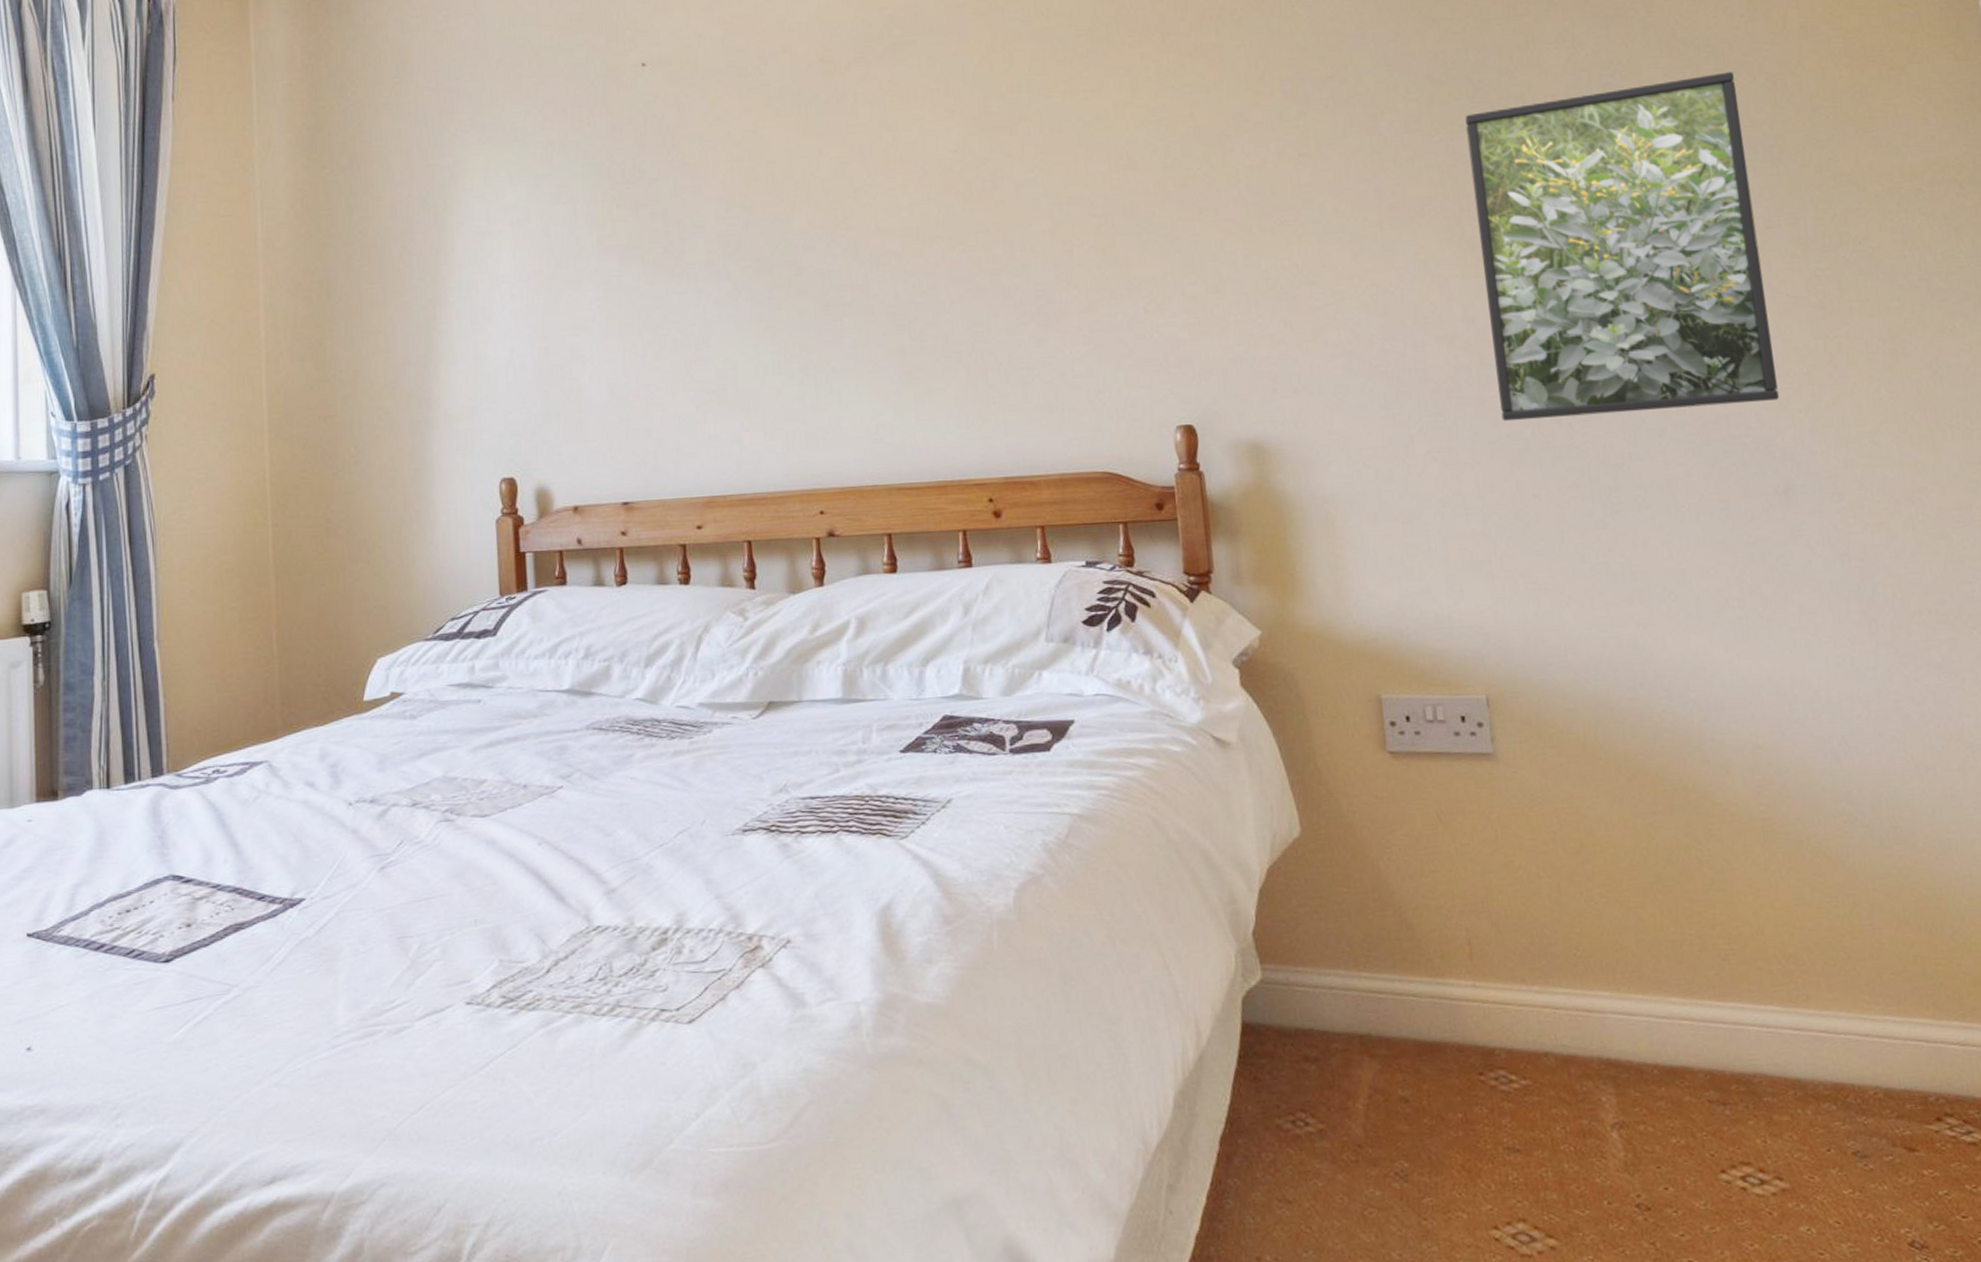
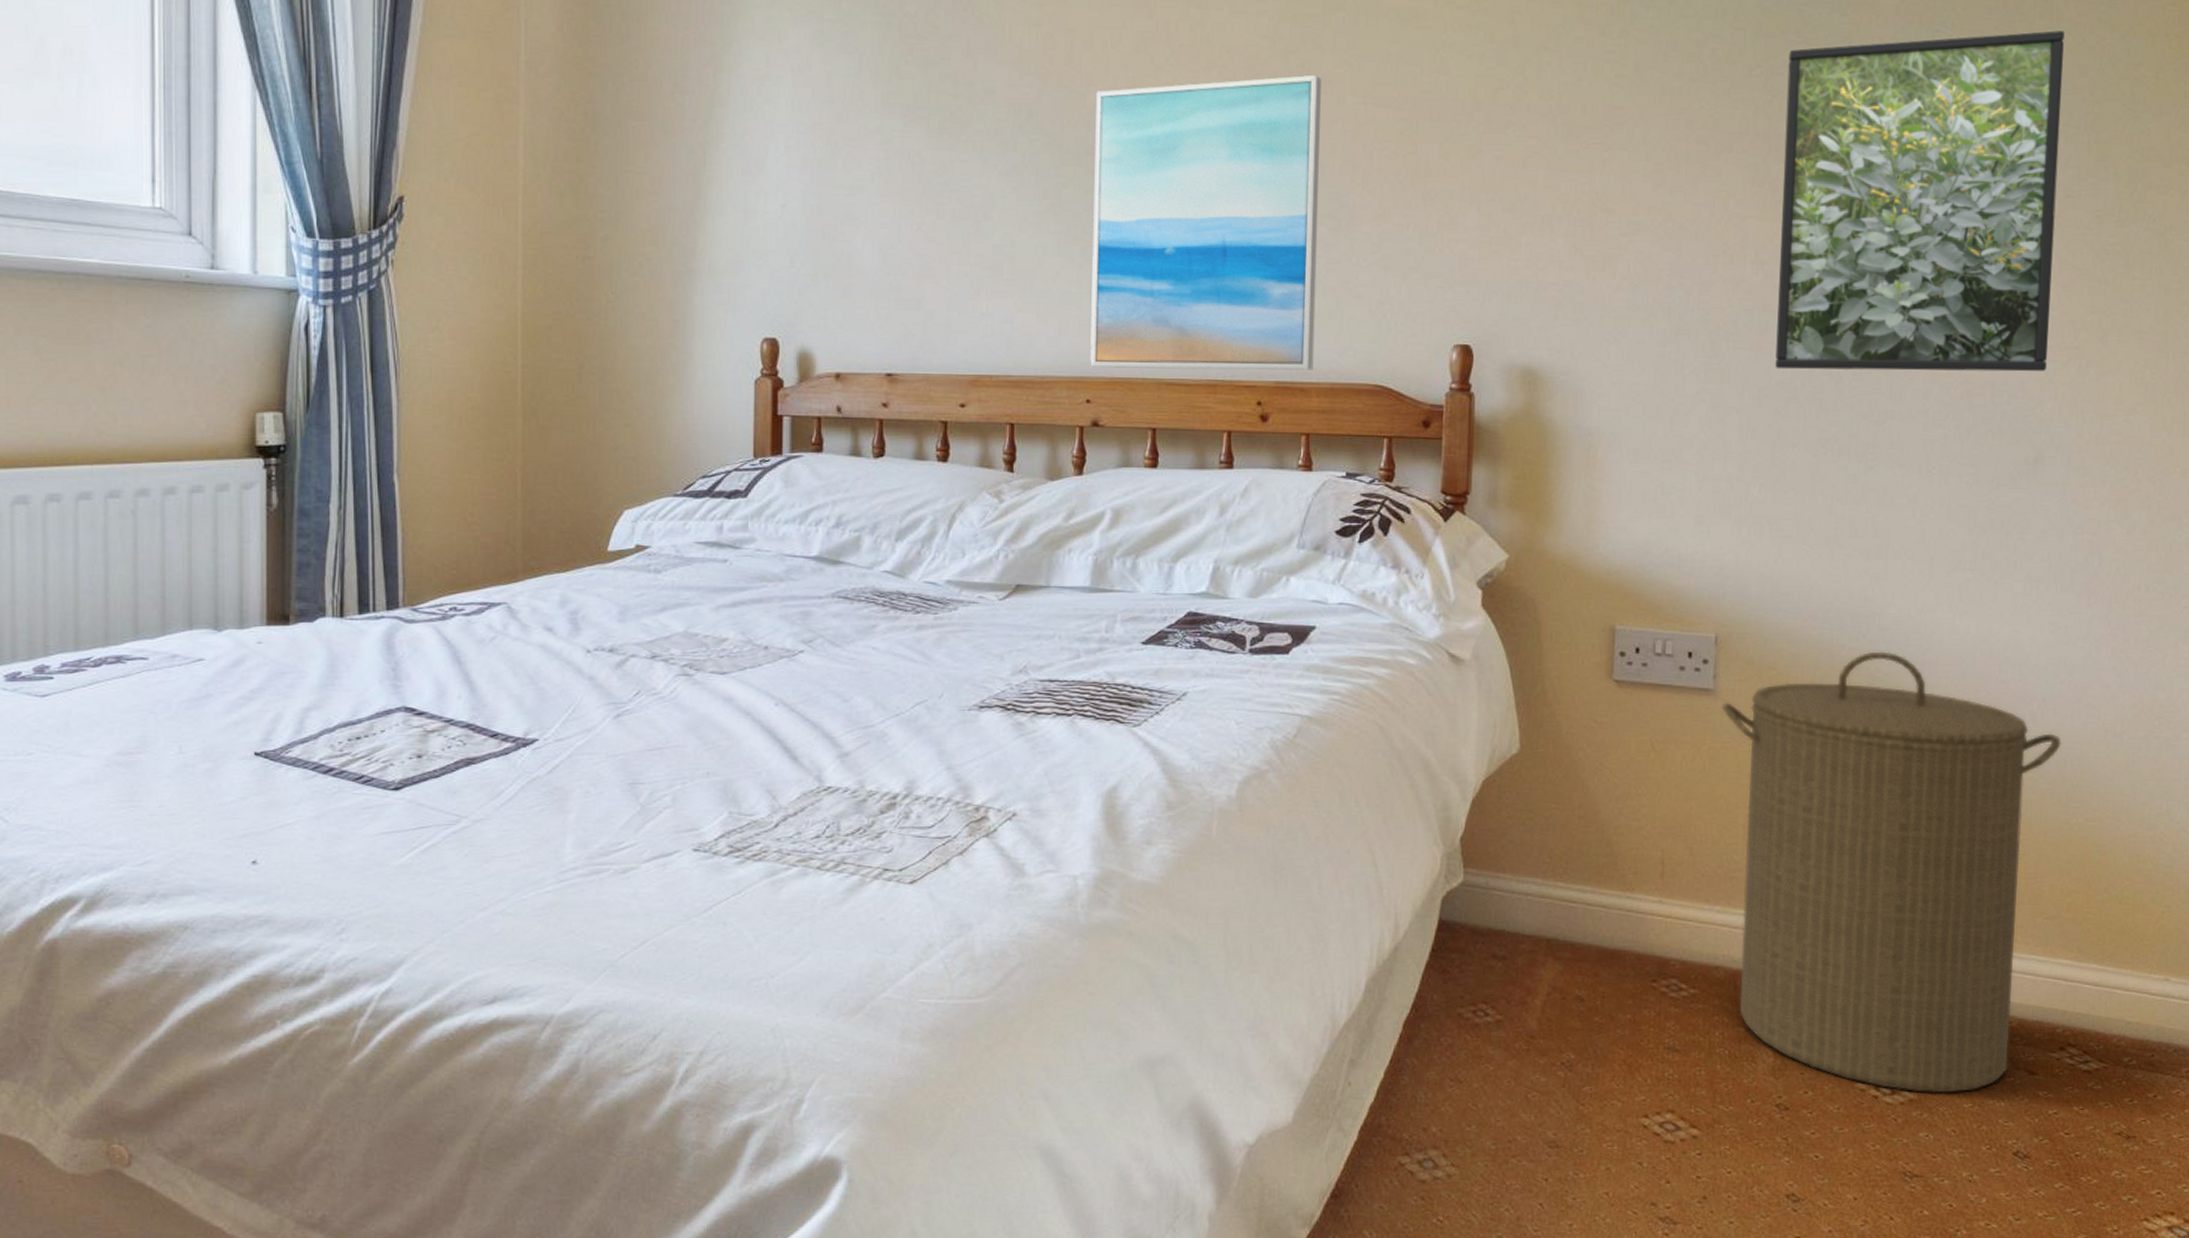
wall art: none [800,181,1040,479] -> present [1090,74,1321,370]
laundry hamper: none [1504,699,1884,1181] -> present [1721,651,2062,1094]

